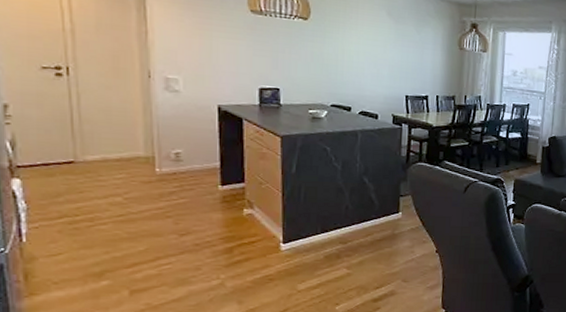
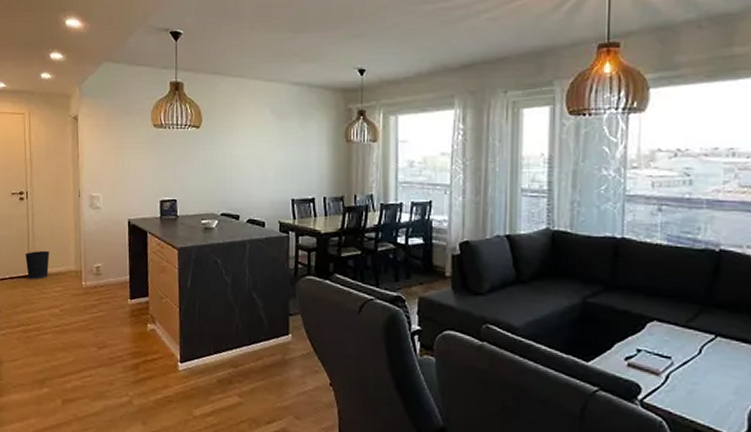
wastebasket: none [68,134,107,166] -> present [25,250,50,280]

